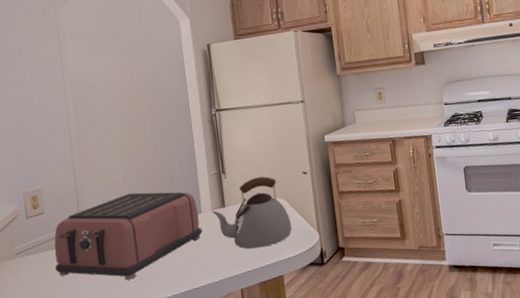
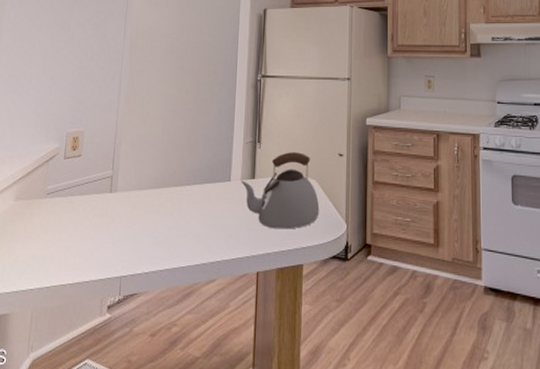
toaster: present [54,192,203,280] -> none [80,149,228,241]

